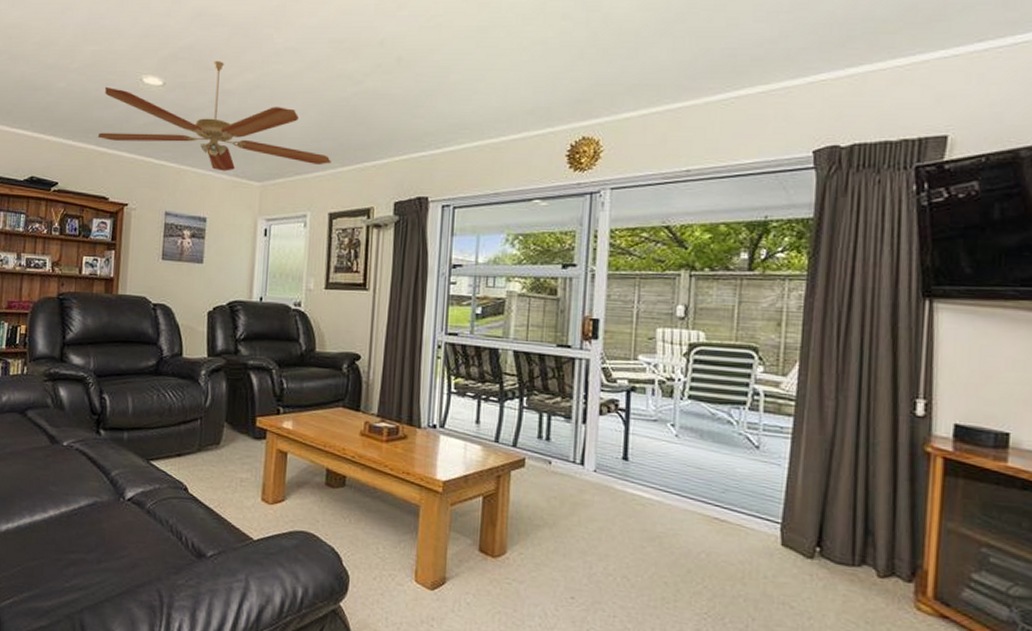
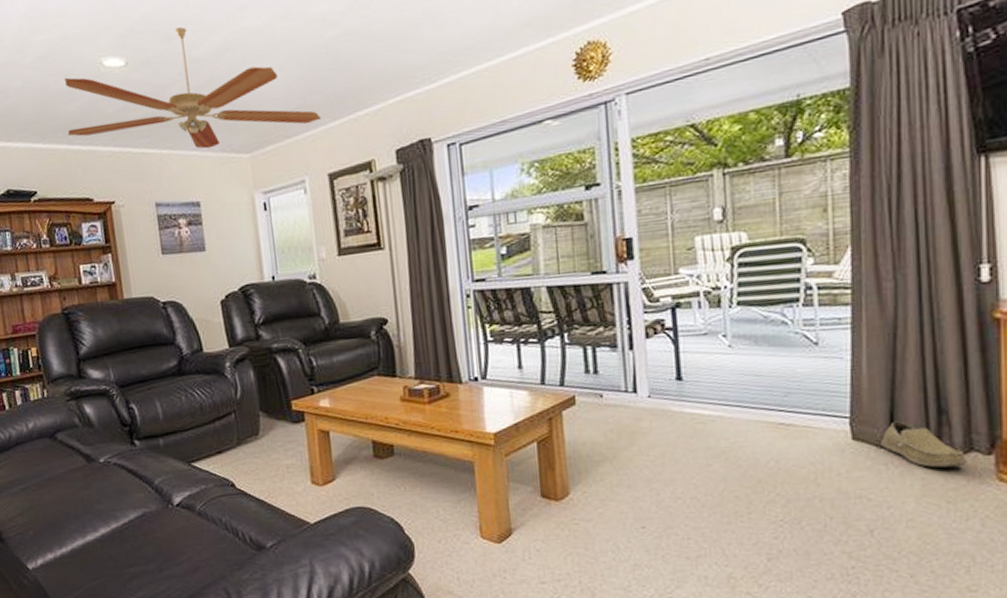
shoe: none [808,534,888,590] -> present [881,421,967,468]

